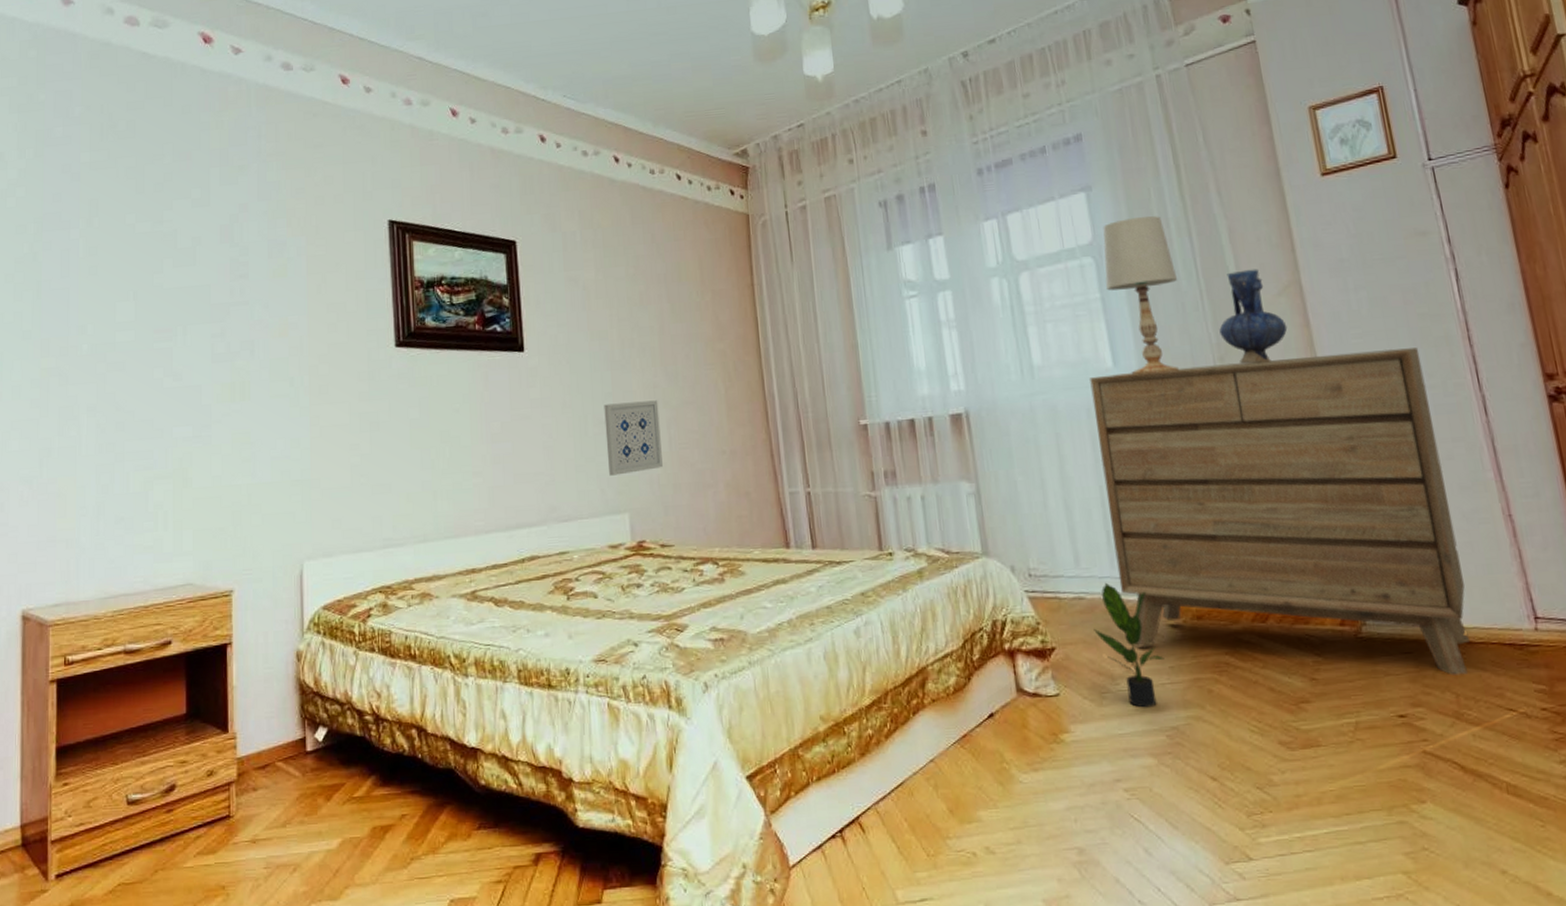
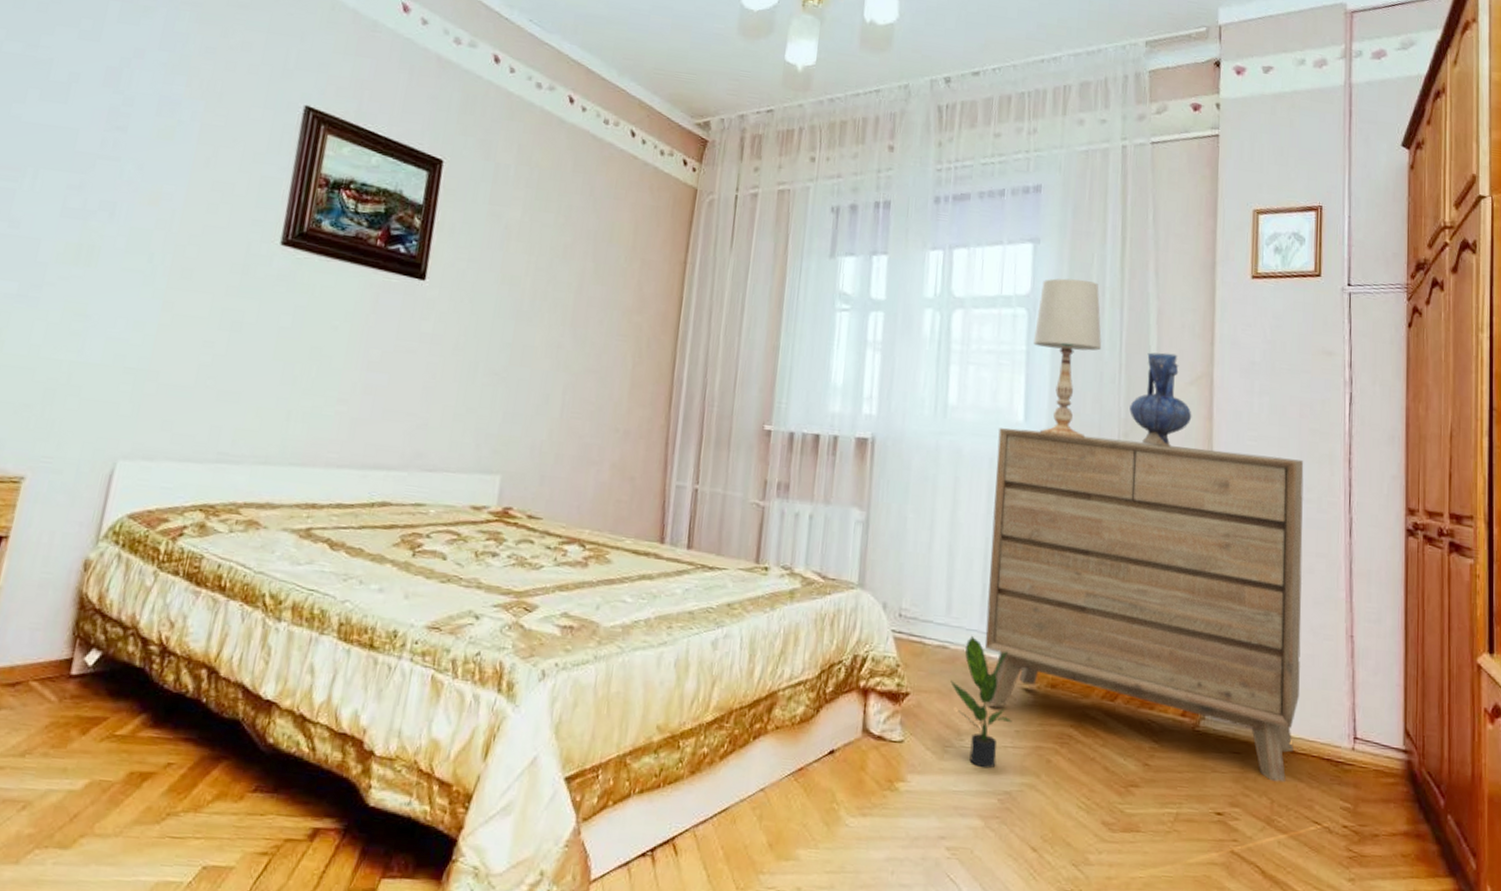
wall art: present [604,400,663,476] -> none [489,354,559,434]

